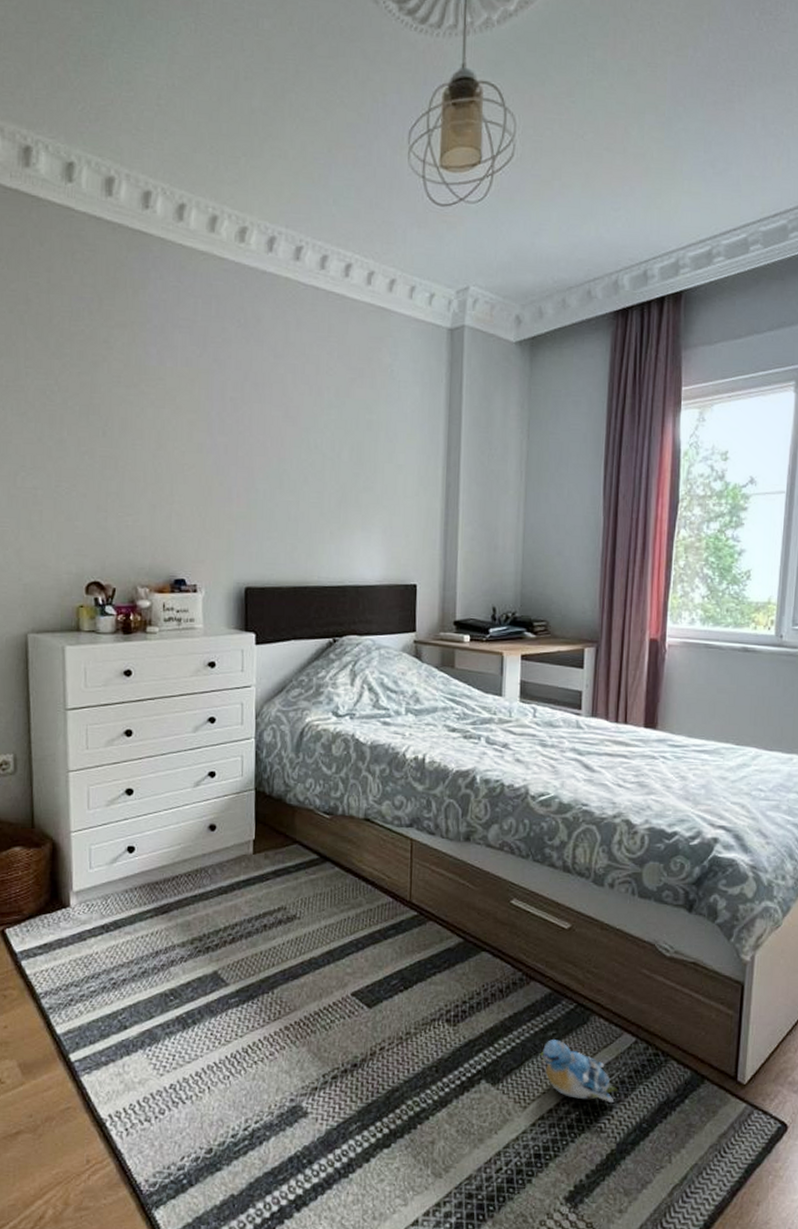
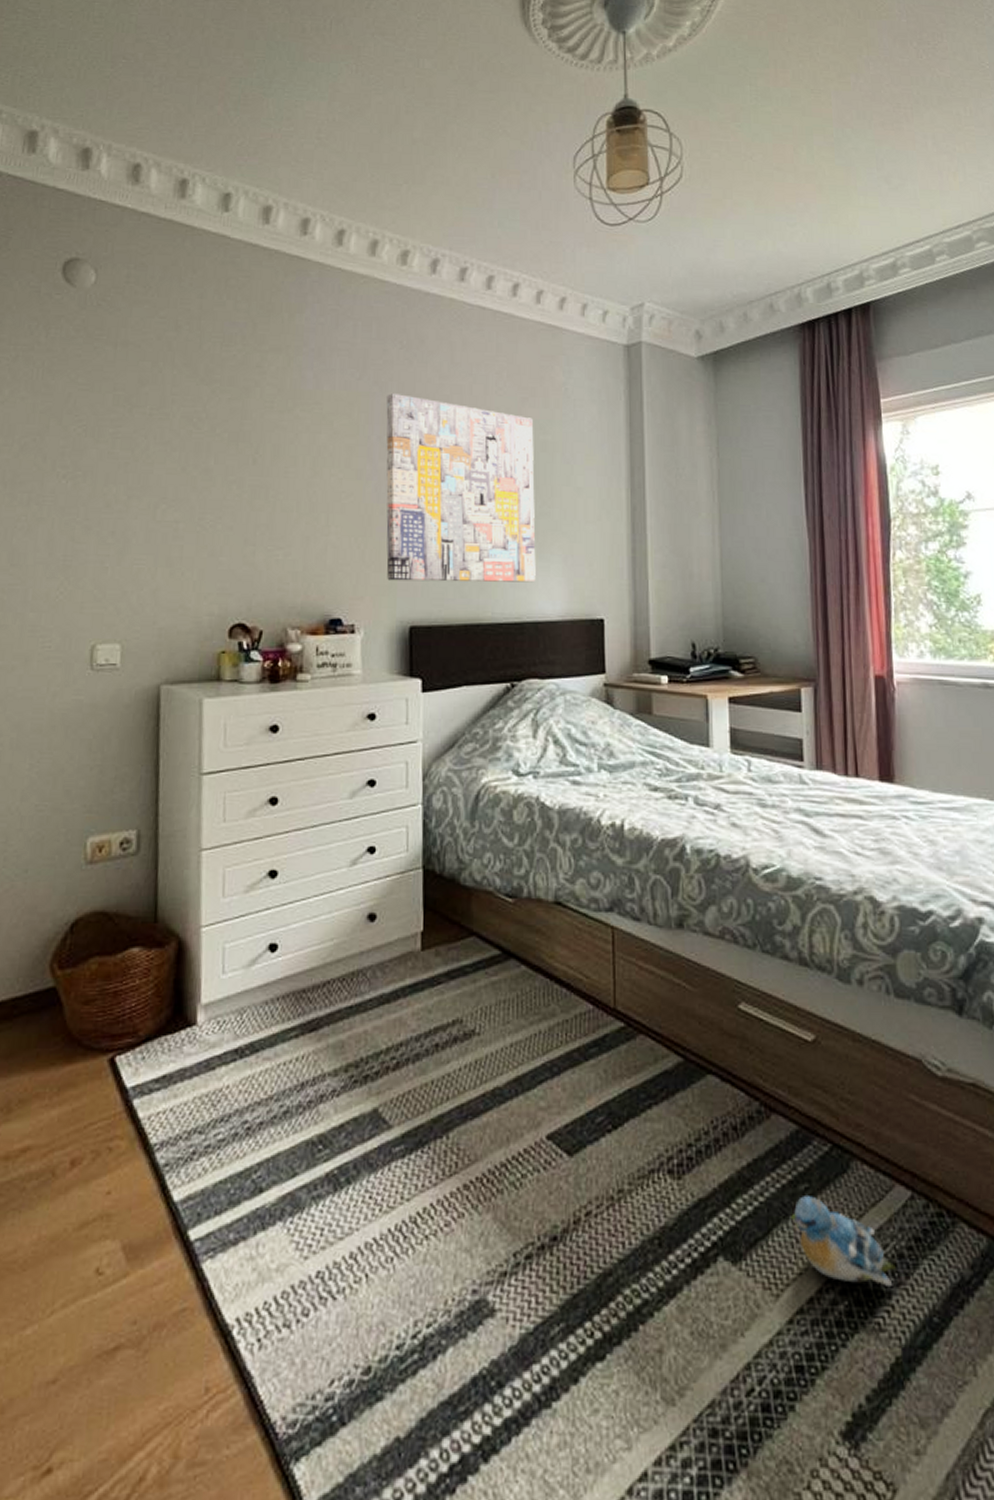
wall art: none [224,370,361,551] -> present [386,392,536,583]

